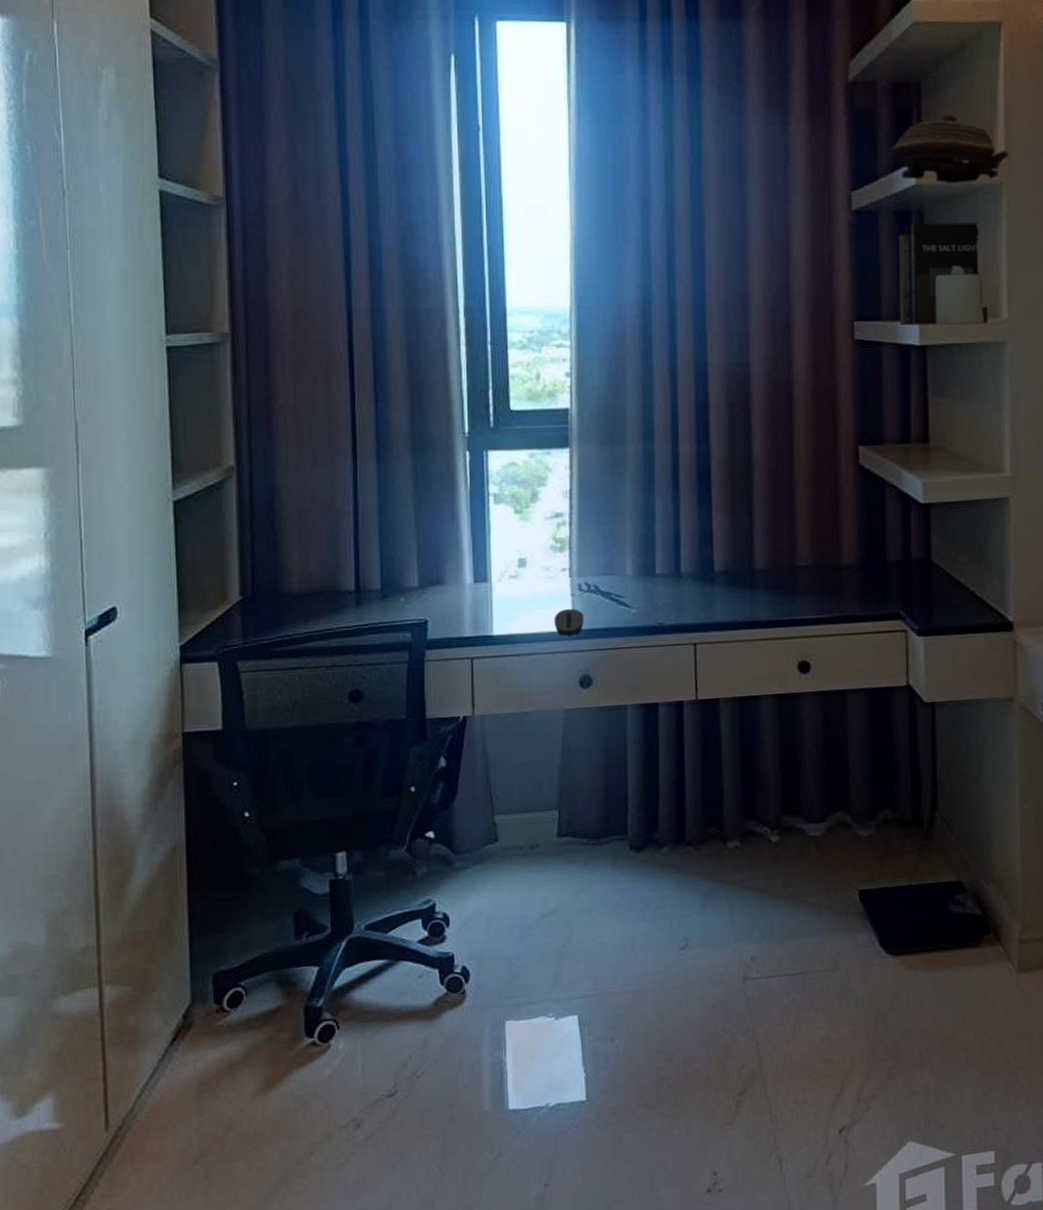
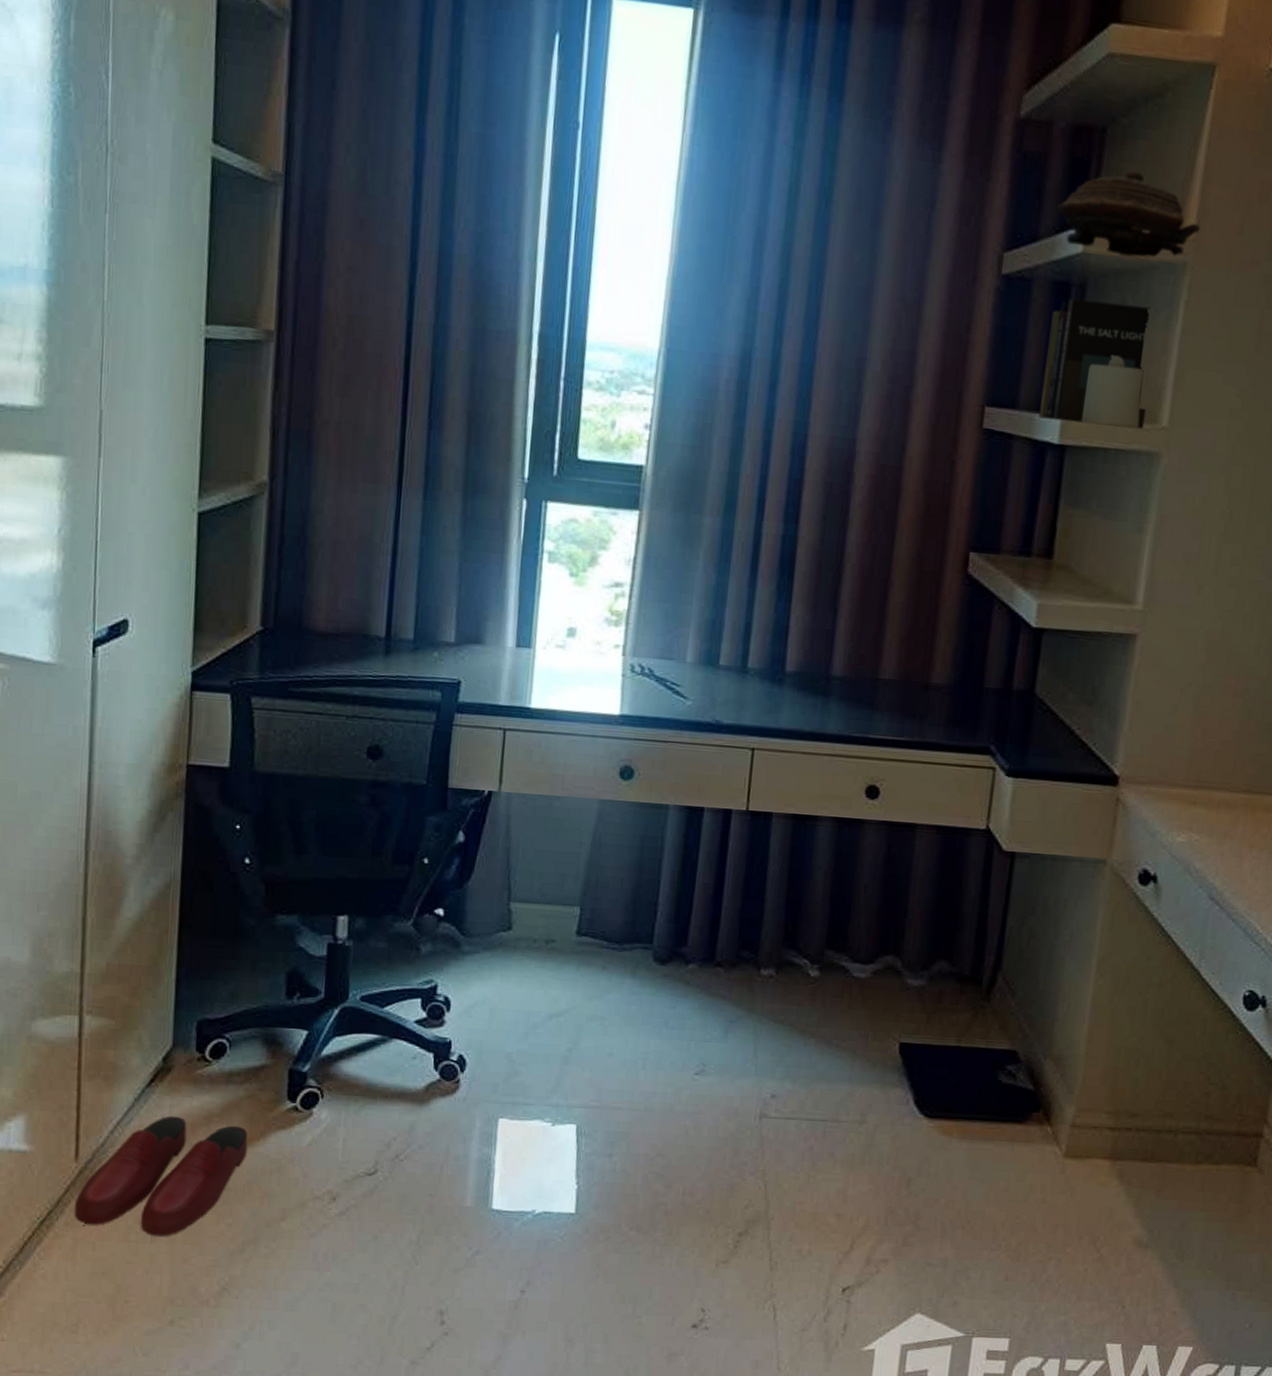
slippers: none [108,1069,271,1193] -> present [73,1115,247,1236]
computer mouse: present [553,609,584,636] -> none [599,690,634,720]

